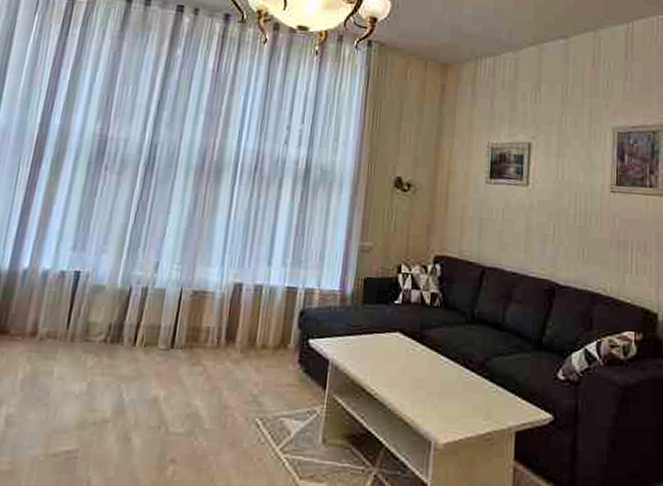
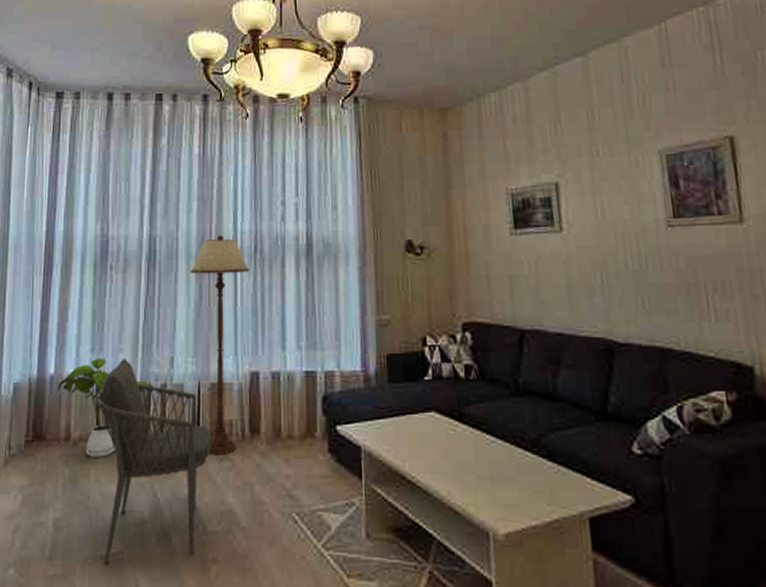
house plant: none [30,255,133,355] -> present [58,357,152,457]
armchair: none [55,259,186,462] -> present [95,359,211,565]
floor lamp: none [181,150,248,360] -> present [190,235,250,455]

